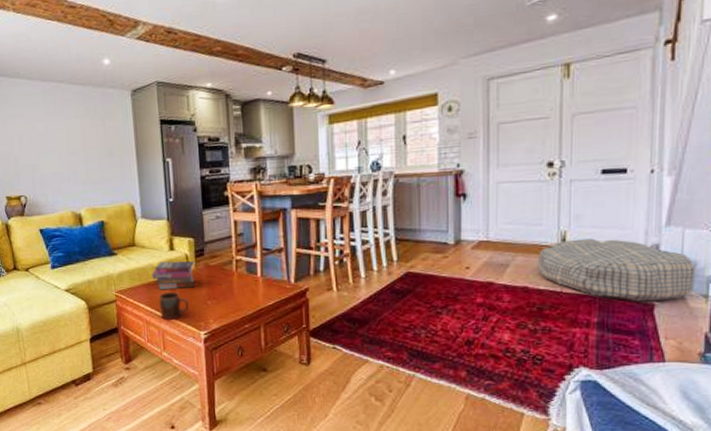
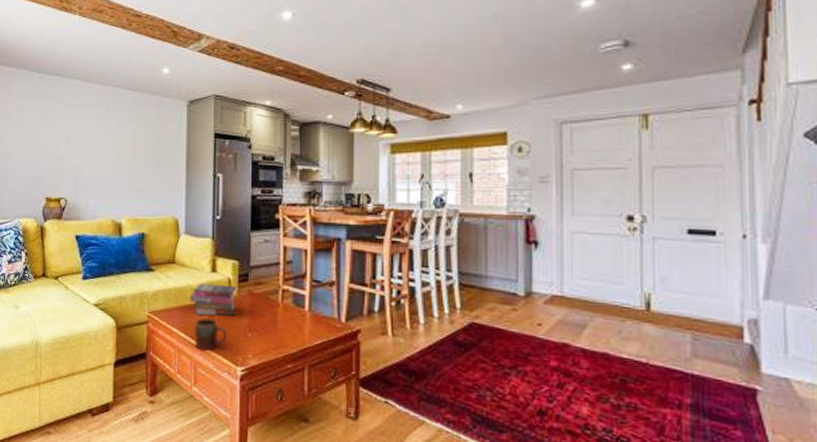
dog bed: present [537,238,696,302] -> none [619,304,803,386]

